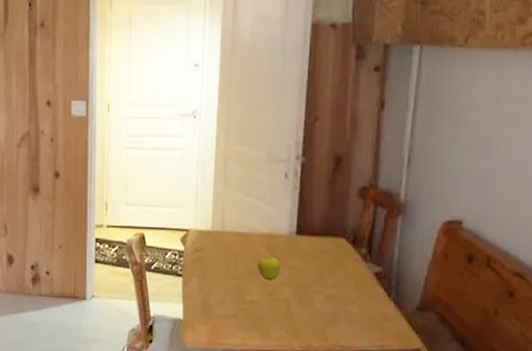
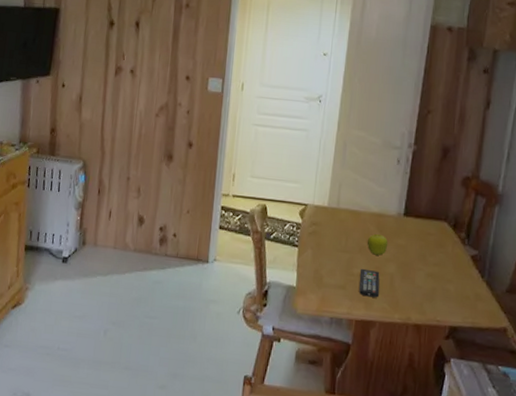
remote control: none [252,295,276,326] -> present [359,268,380,298]

